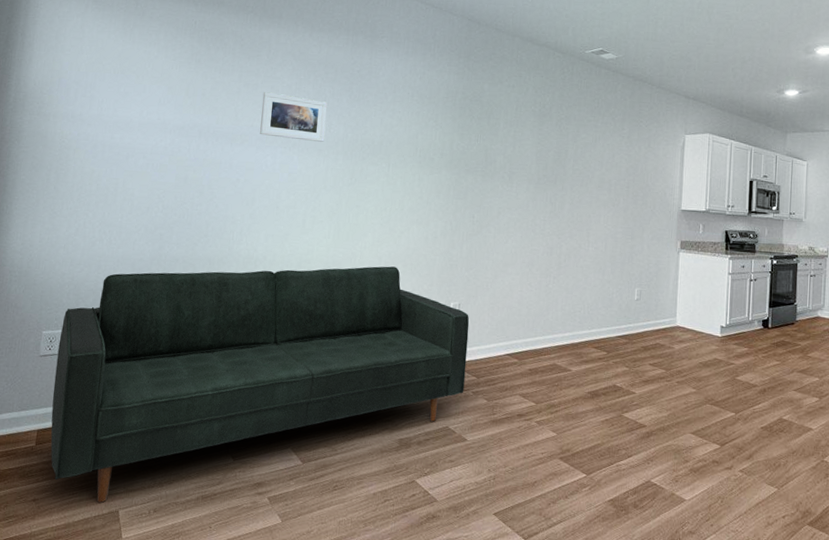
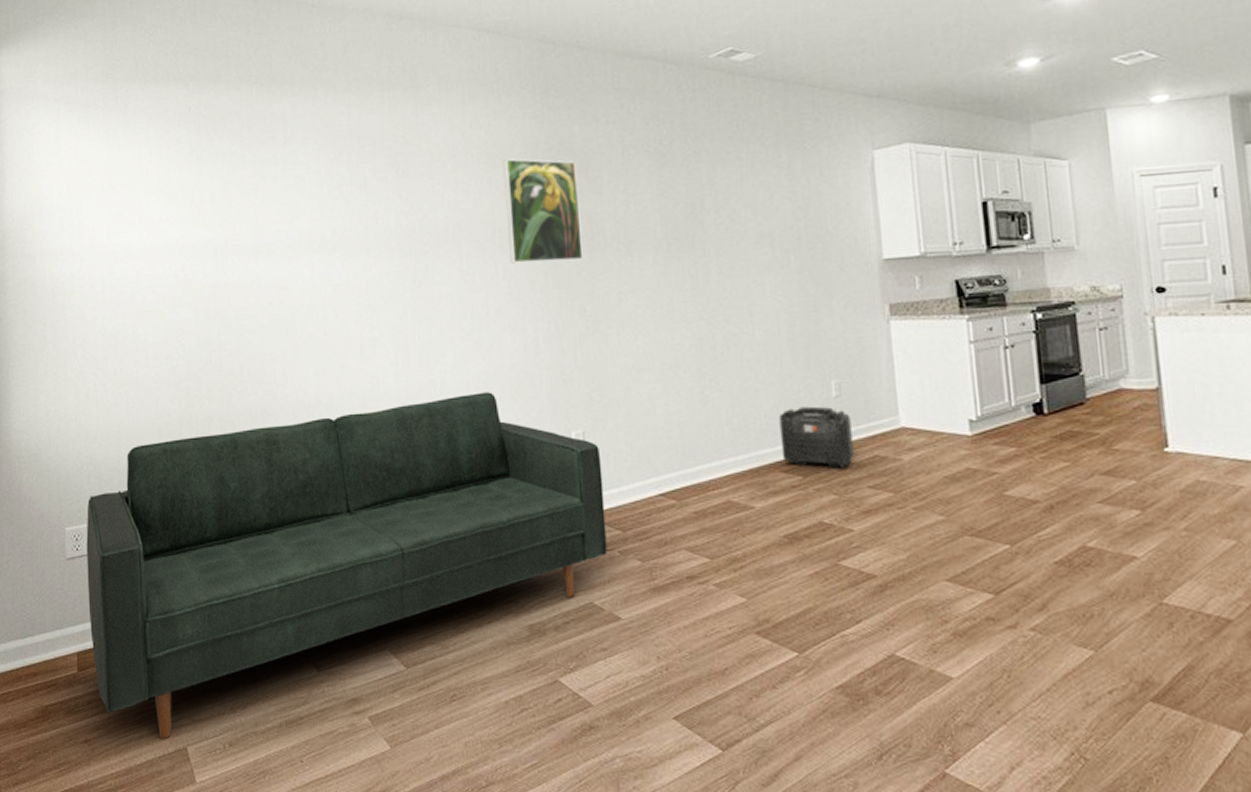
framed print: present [260,92,328,142] -> none [285,183,372,241]
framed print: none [425,100,482,181] -> present [503,158,583,264]
backpack: none [595,304,645,350] -> present [779,406,854,468]

